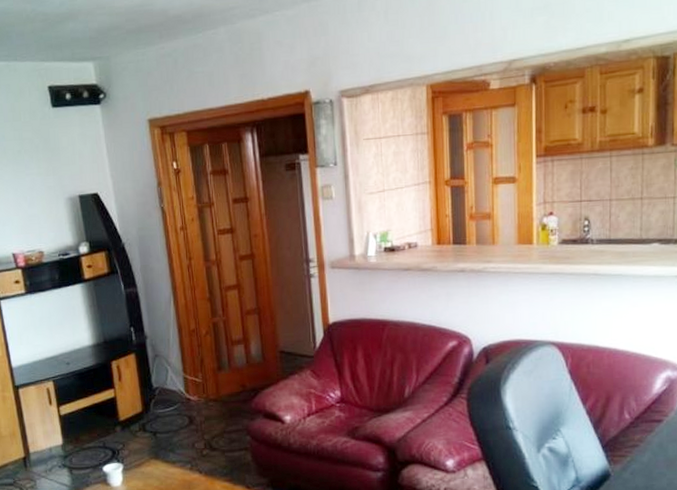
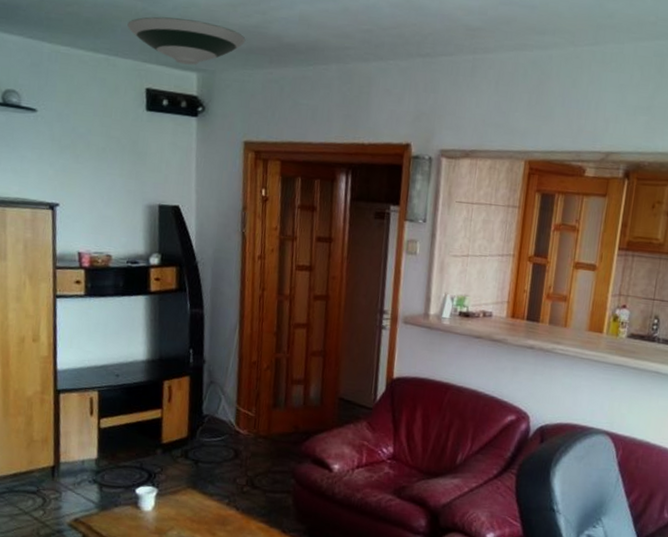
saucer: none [20,10,134,56] -> present [127,16,246,66]

